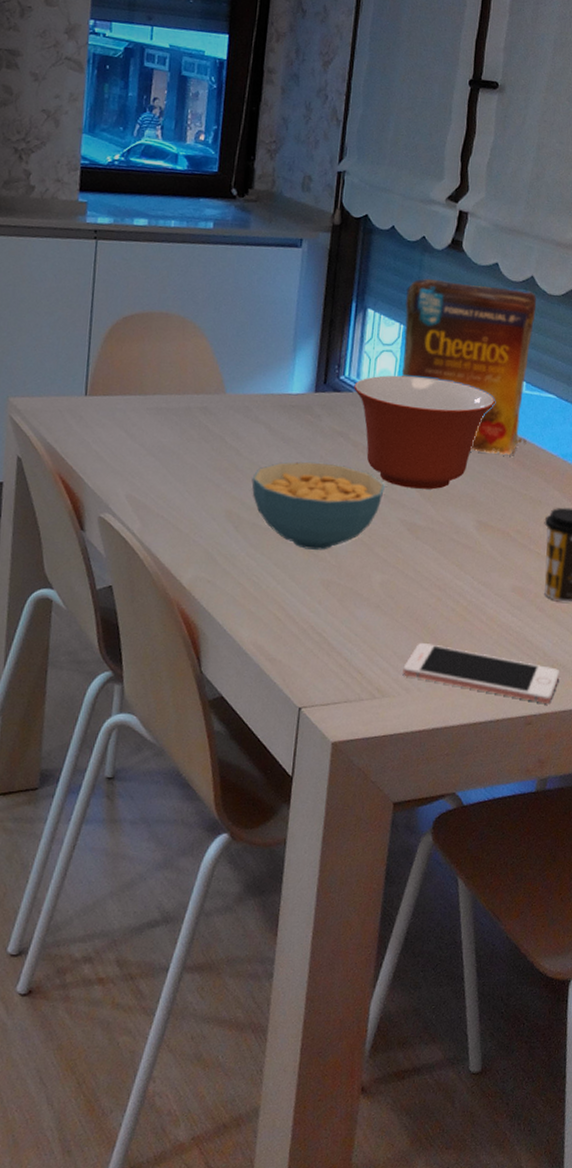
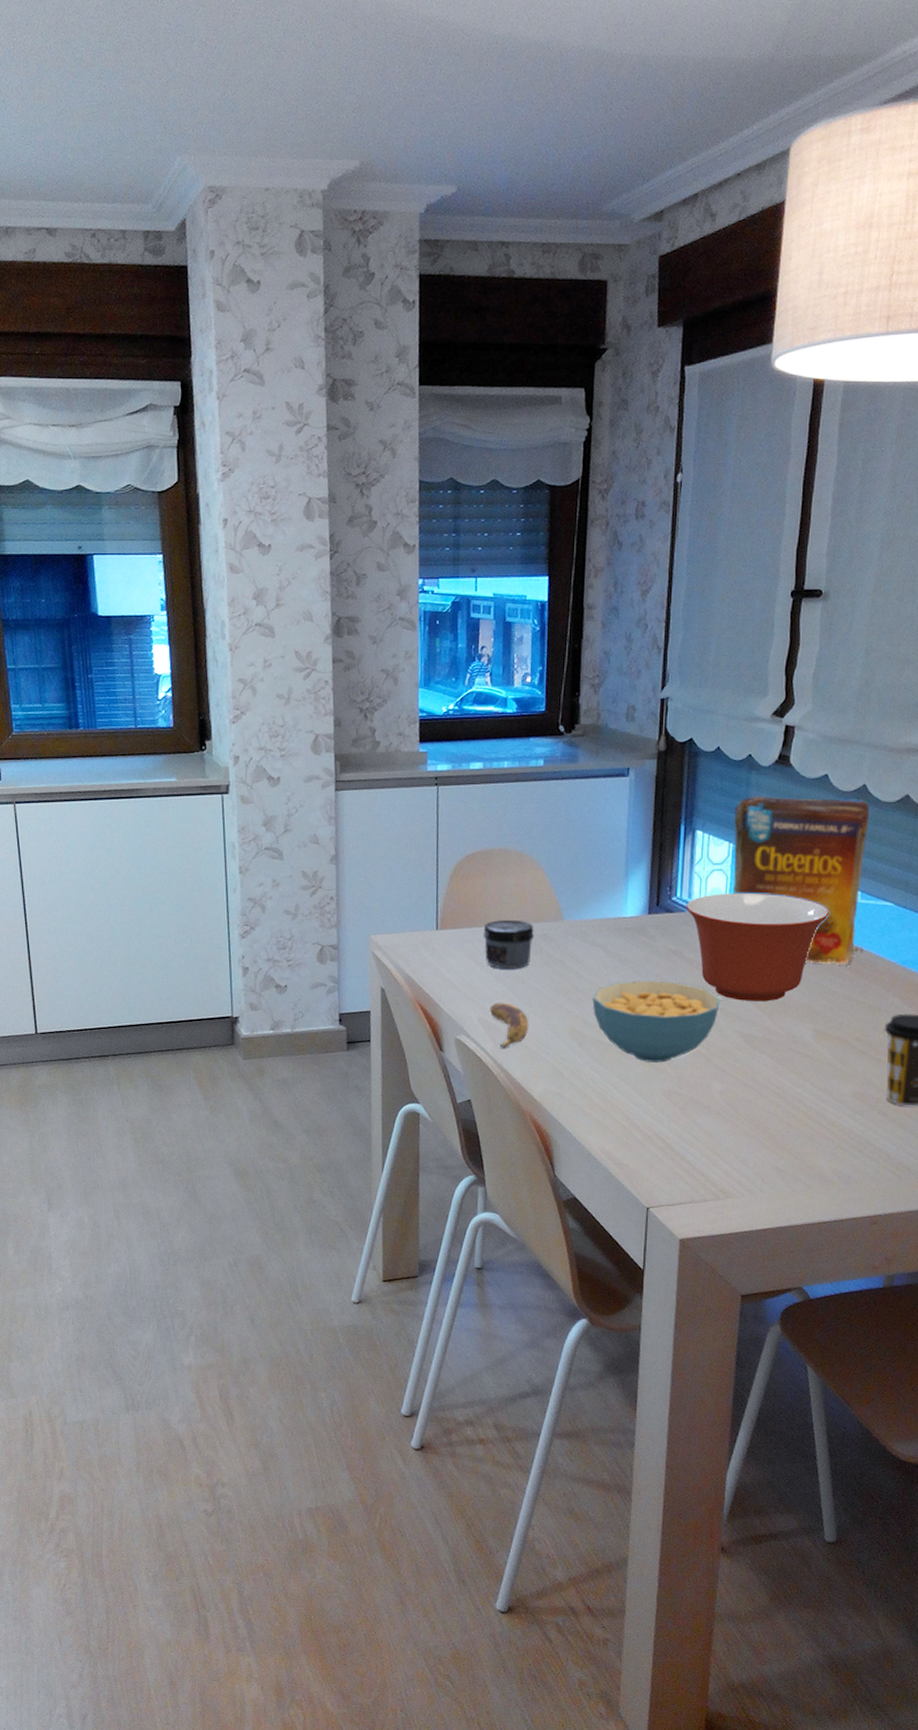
jar: none [137,388,193,443] -> present [483,919,534,970]
banana: none [139,478,182,530] -> present [489,1002,529,1048]
cell phone: present [402,643,559,703] -> none [745,1148,904,1204]

